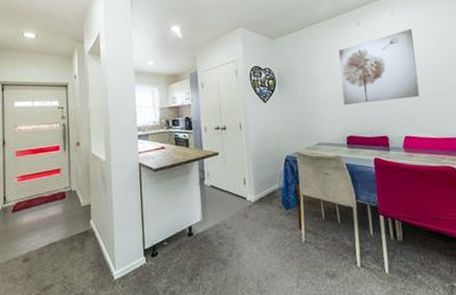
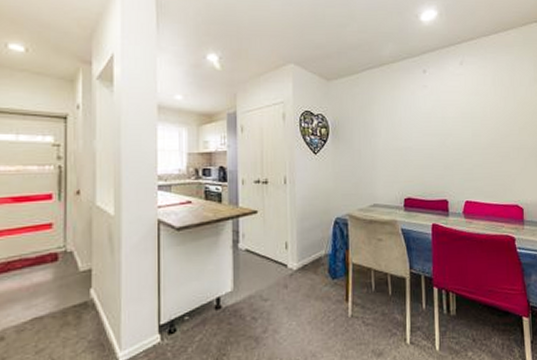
wall art: present [338,29,420,105] -> none [401,82,483,162]

